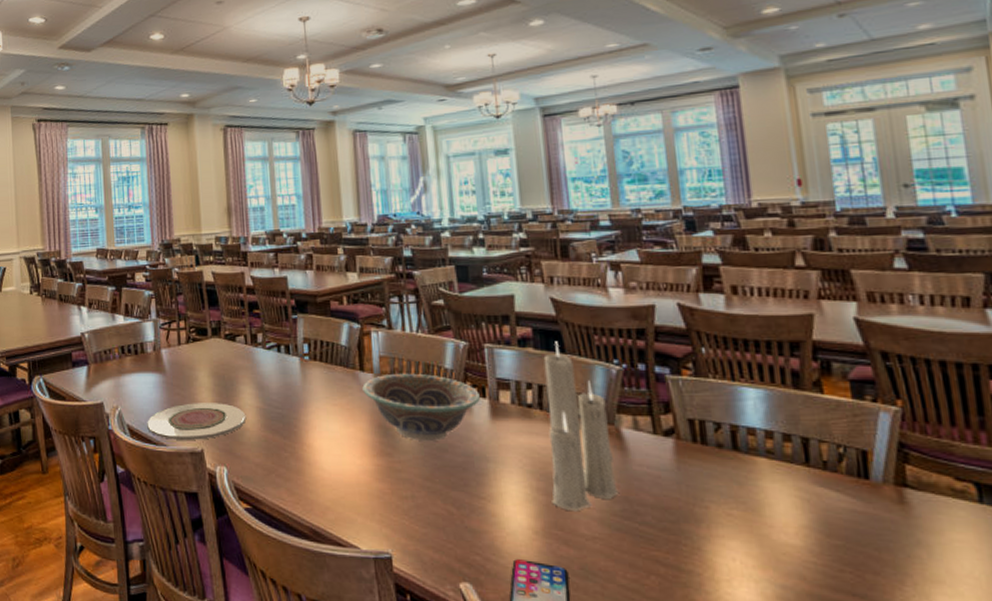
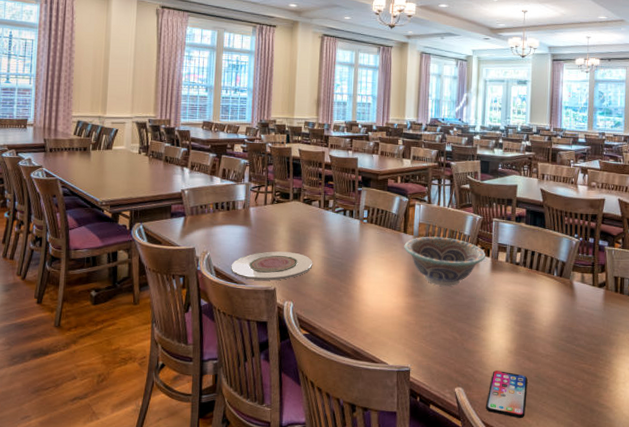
candle: present [543,341,620,512] -> none [523,219,567,338]

